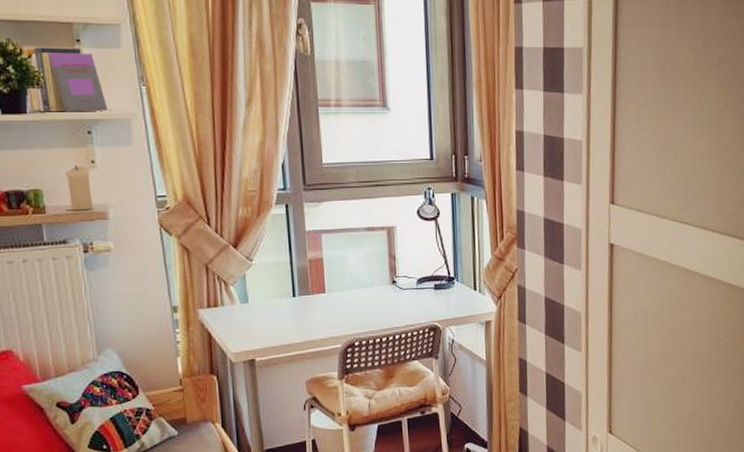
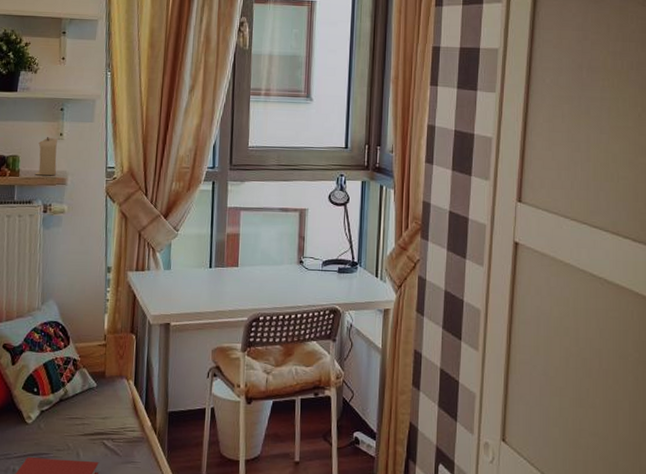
books: present [23,47,108,112] -> none [20,37,79,93]

